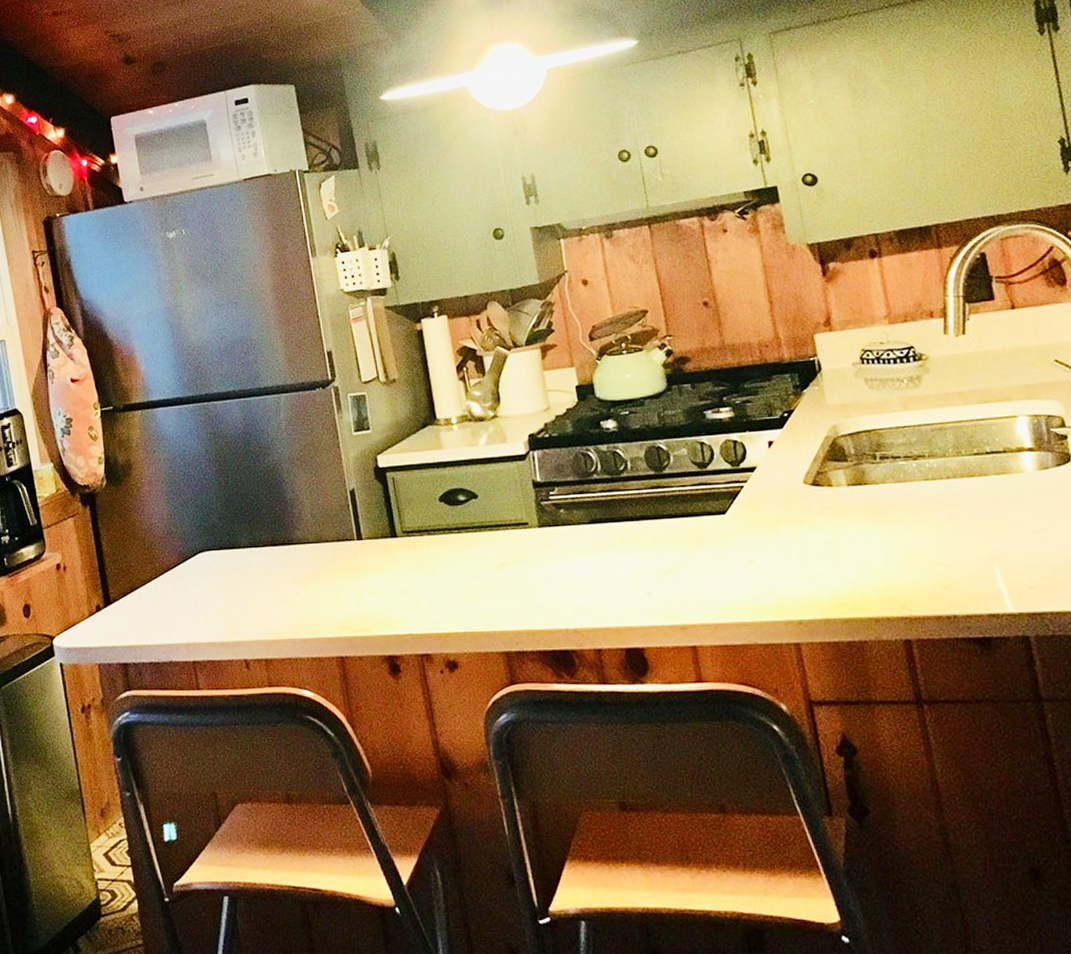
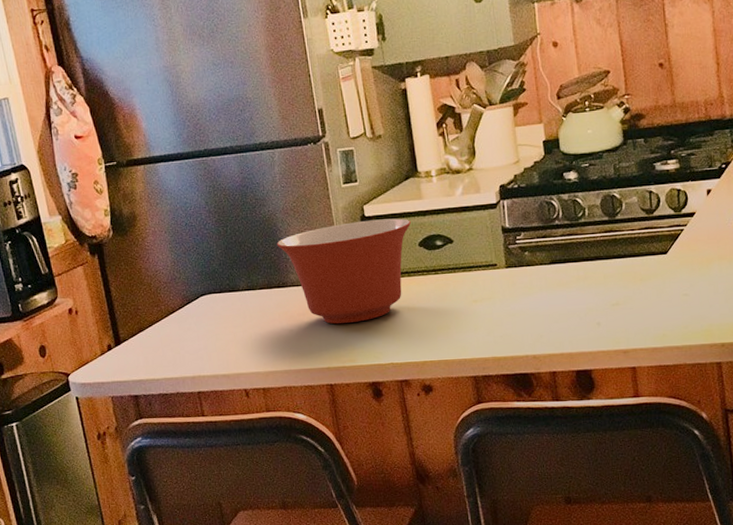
mixing bowl: none [281,470,430,587] -> present [276,218,411,324]

